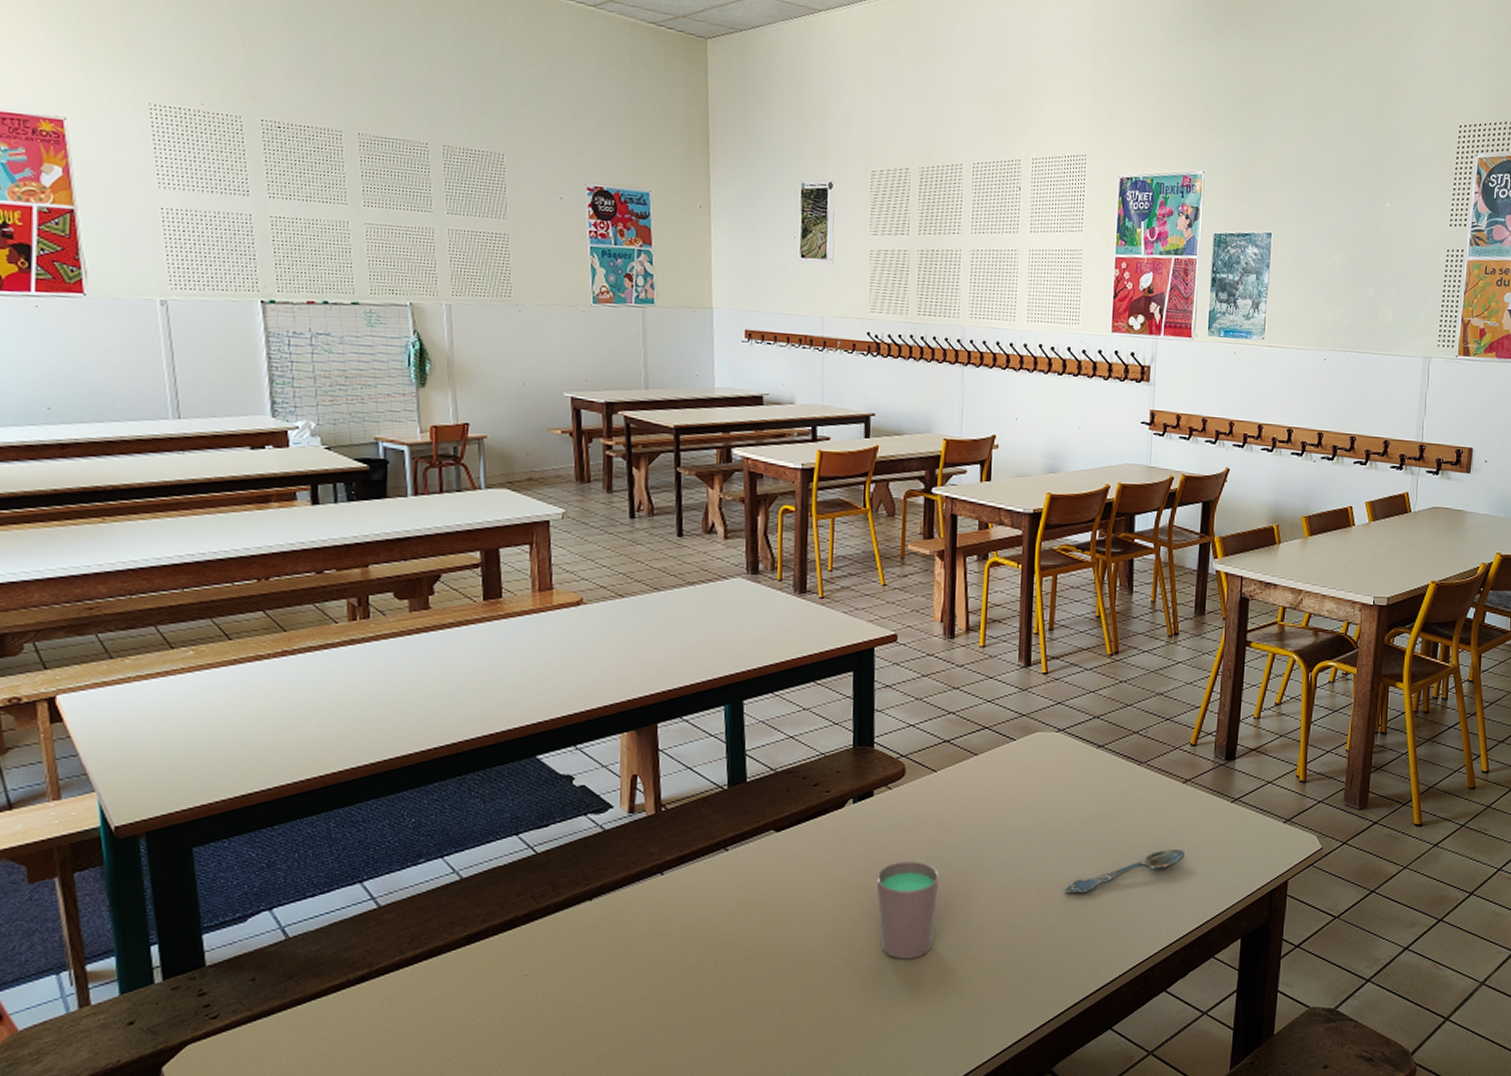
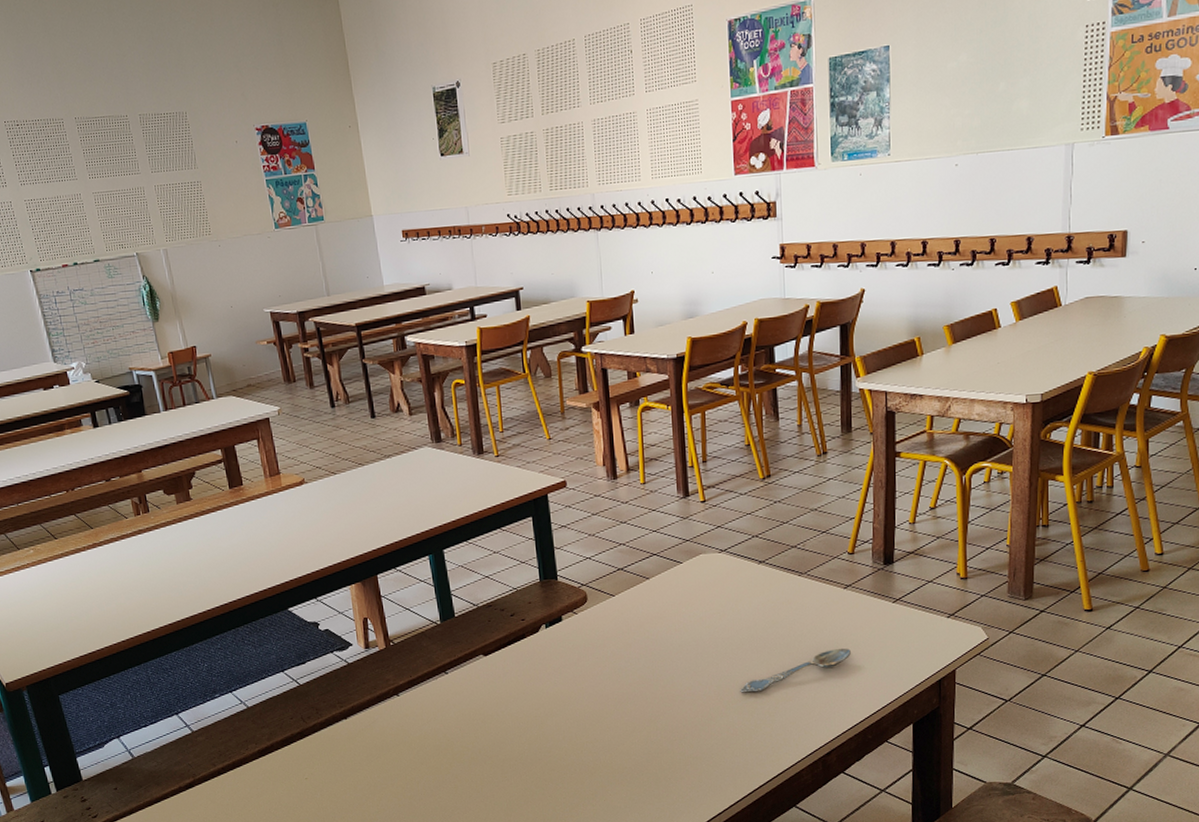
cup: present [876,861,940,960] -> none [573,673,628,755]

